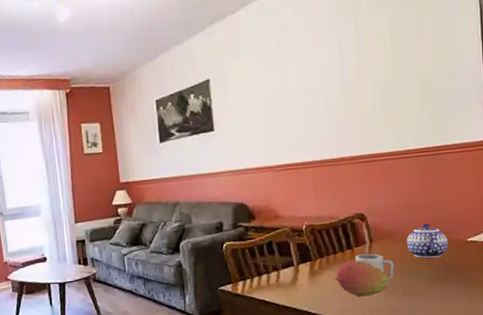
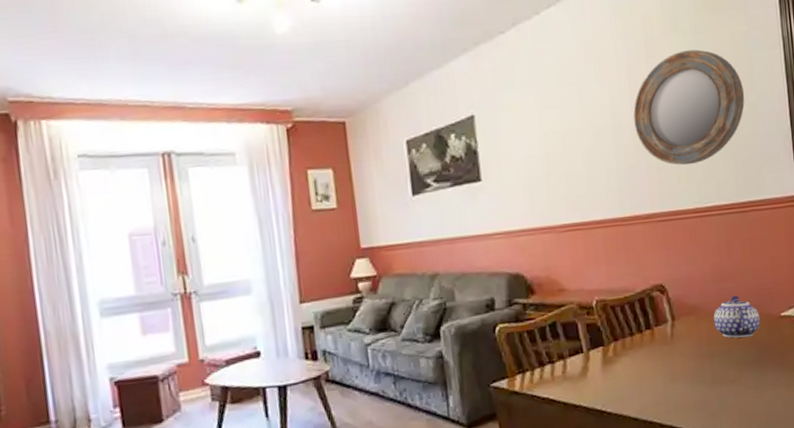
fruit: present [334,260,388,297] -> none [632,343,694,389]
home mirror: none [342,19,443,116] -> present [633,49,745,165]
cup: present [355,253,394,281] -> none [655,334,701,367]

